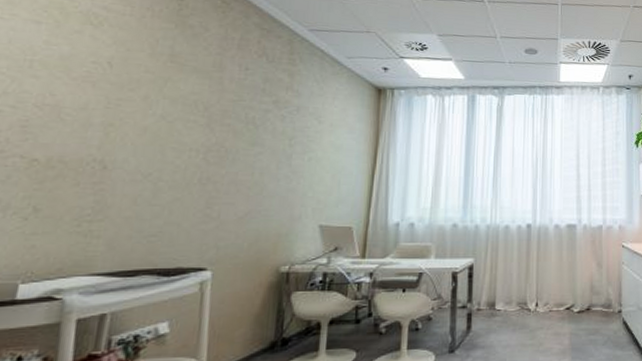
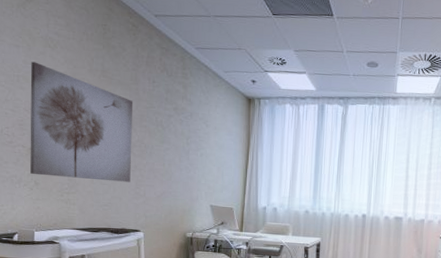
wall art: none [28,42,213,201] -> present [30,61,132,183]

